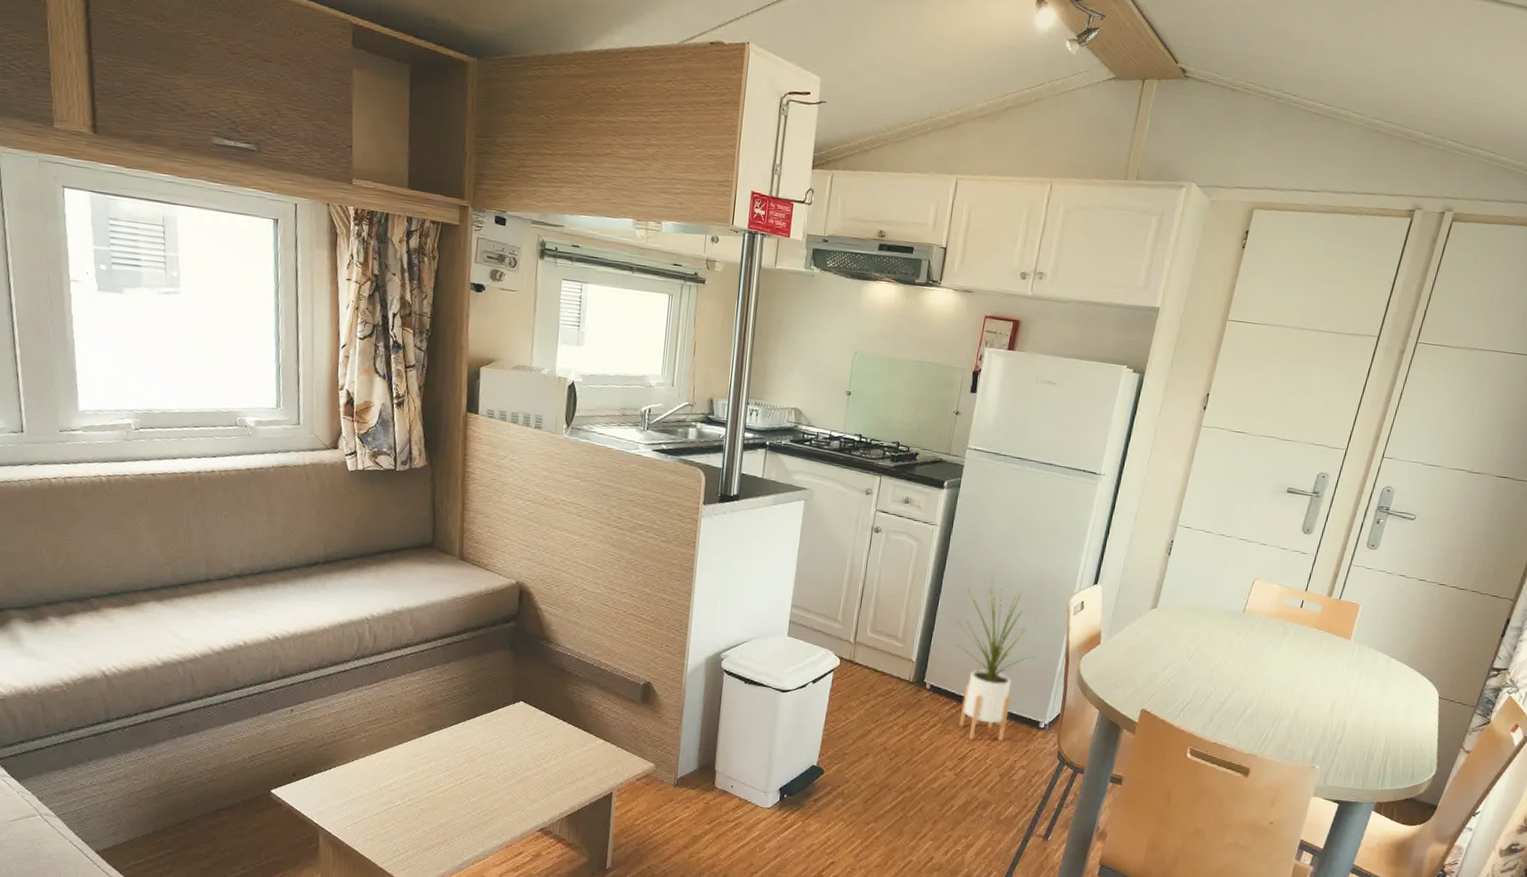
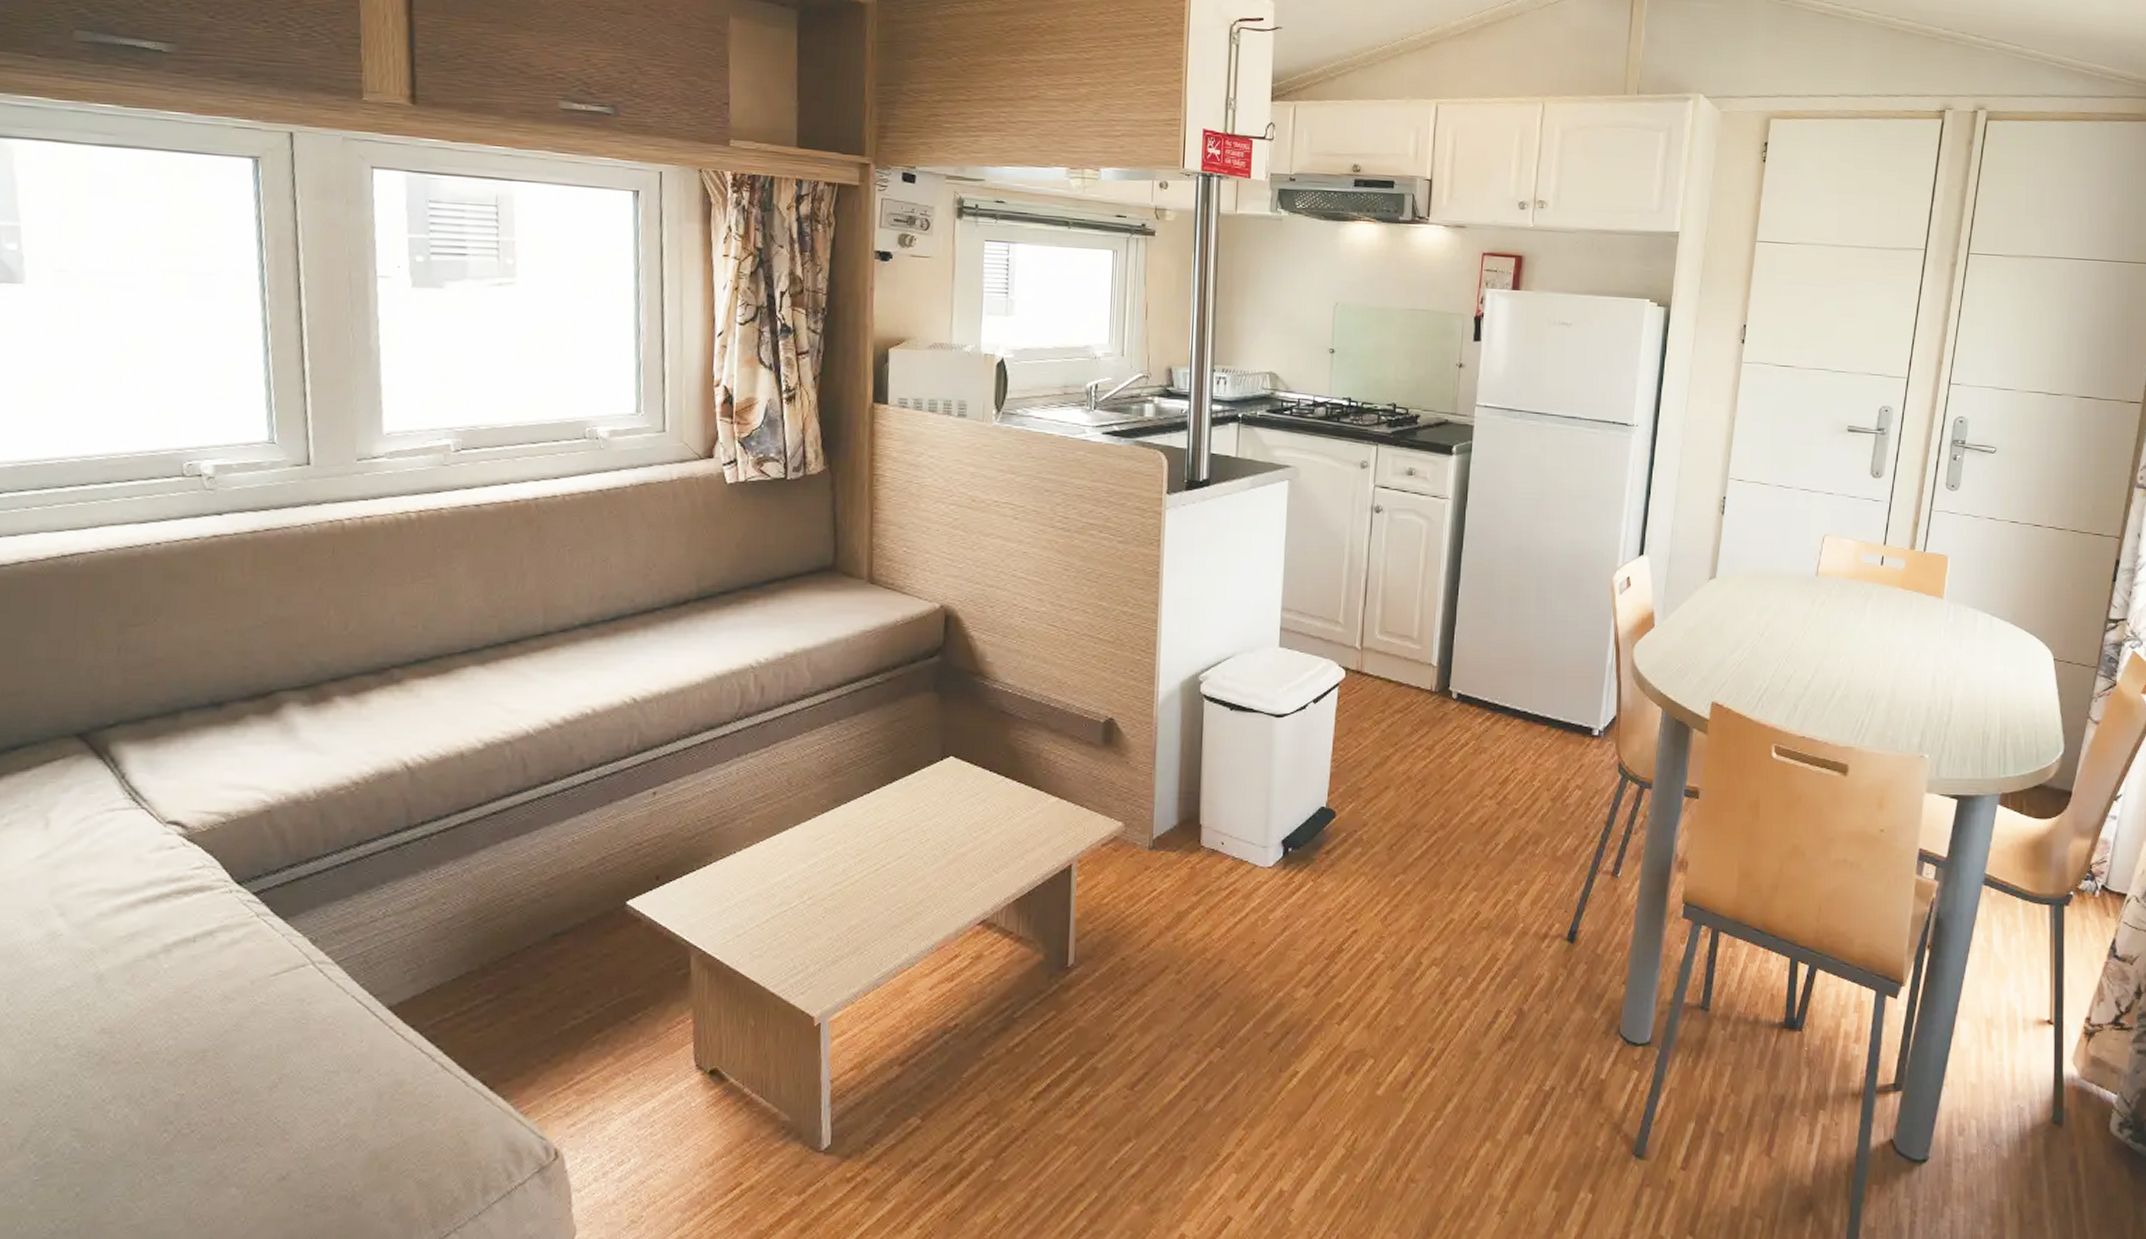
house plant: present [955,578,1049,742] -> none [1481,557,1590,758]

